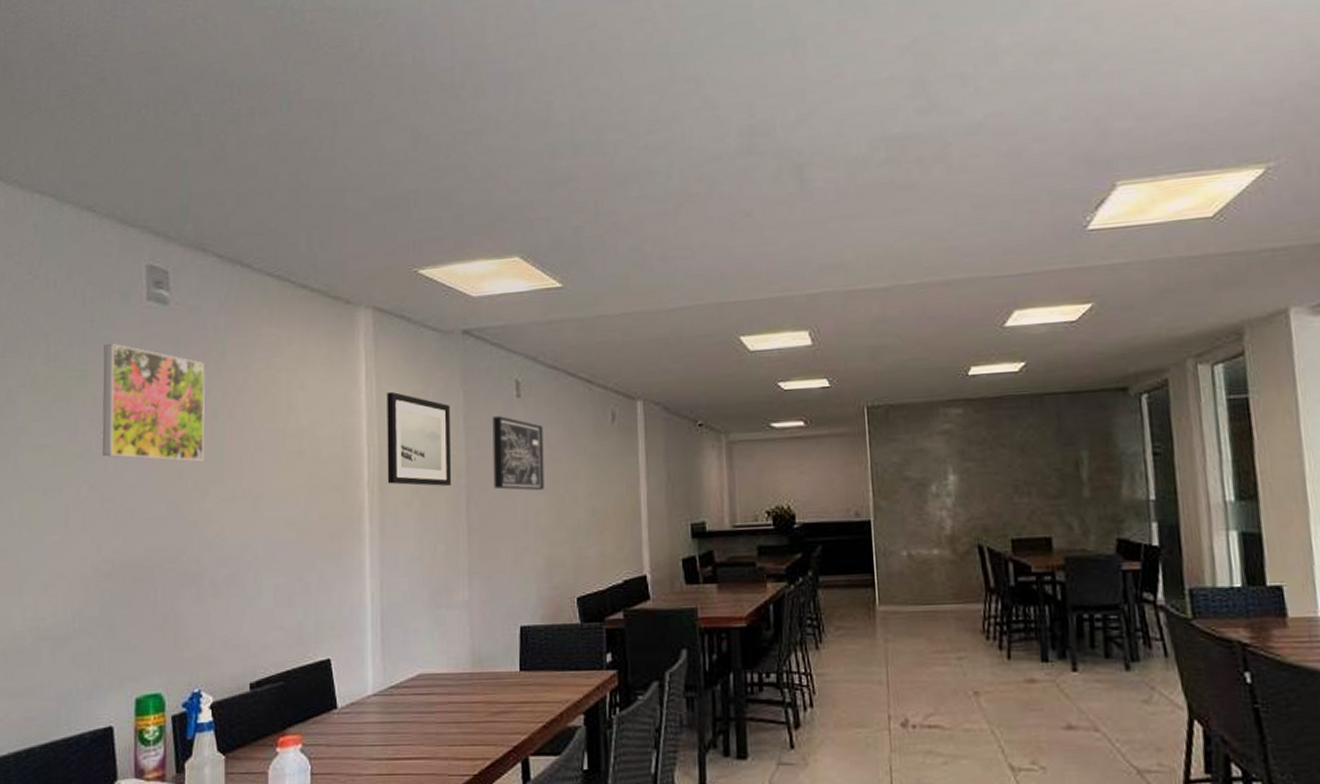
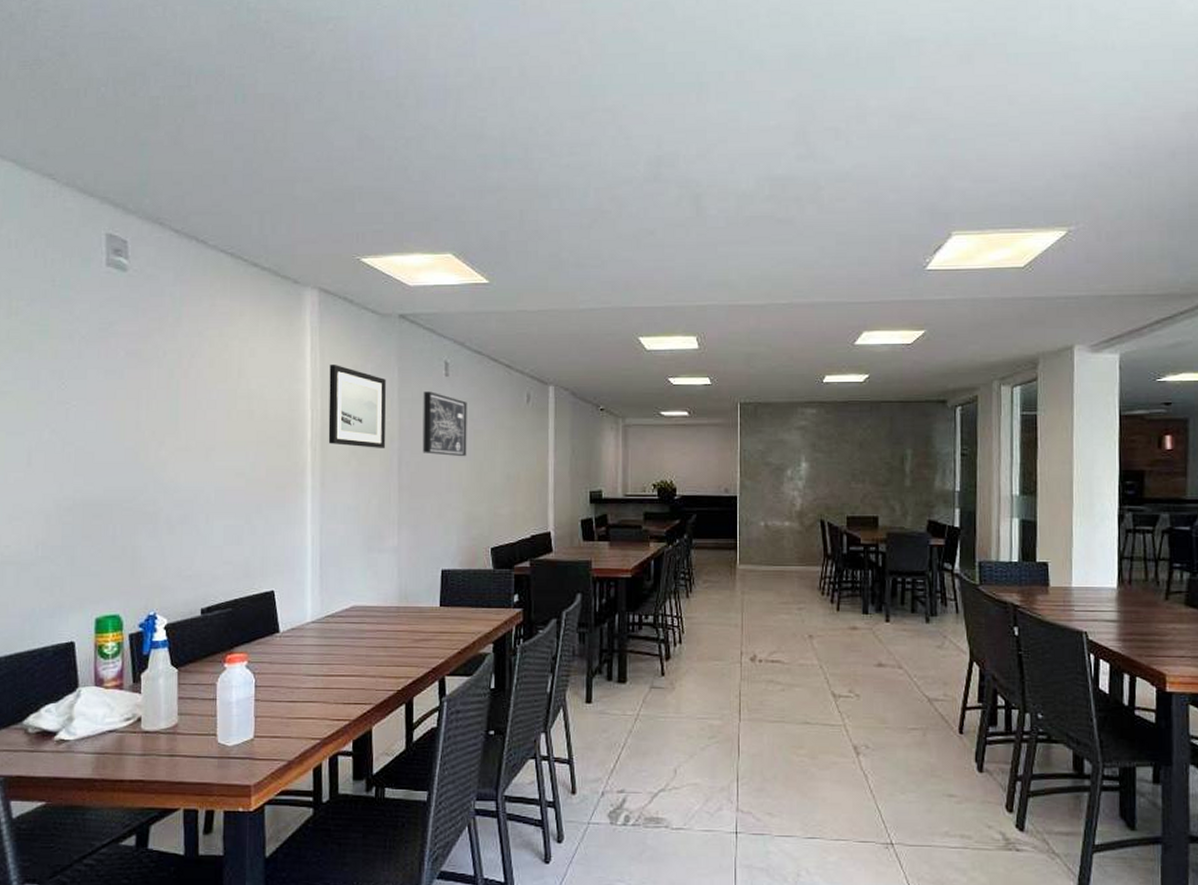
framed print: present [102,343,205,463] -> none [63,303,162,415]

